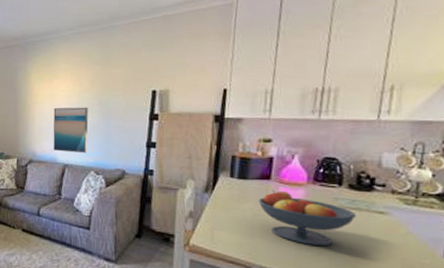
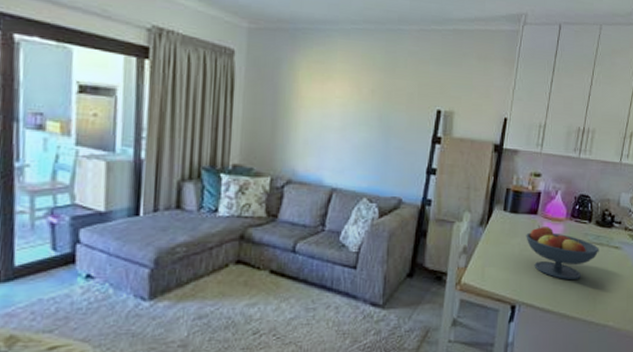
wall art: present [53,107,89,153] -> none [320,117,366,176]

